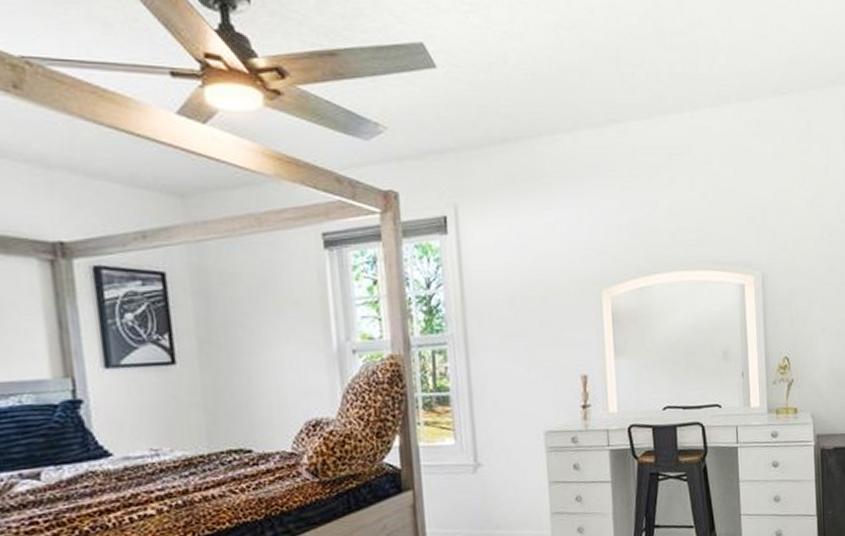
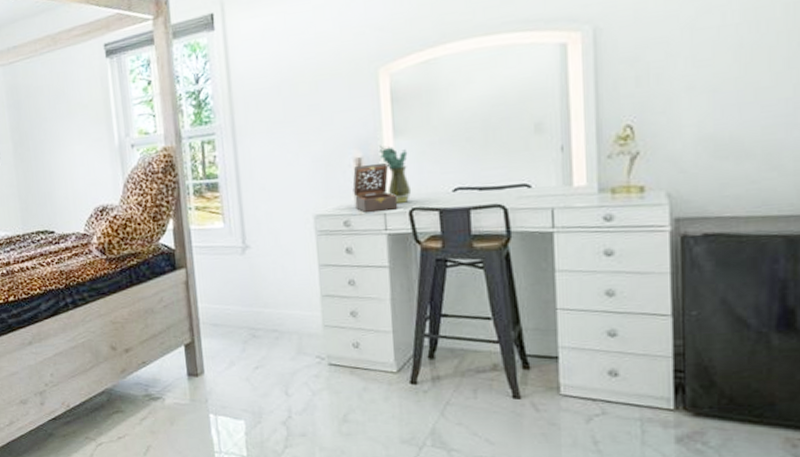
jewelry box: none [579,380,619,430] -> present [352,162,398,214]
vase: none [603,364,630,420] -> present [380,145,412,203]

